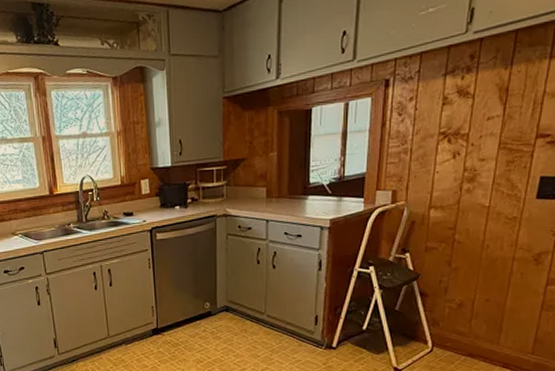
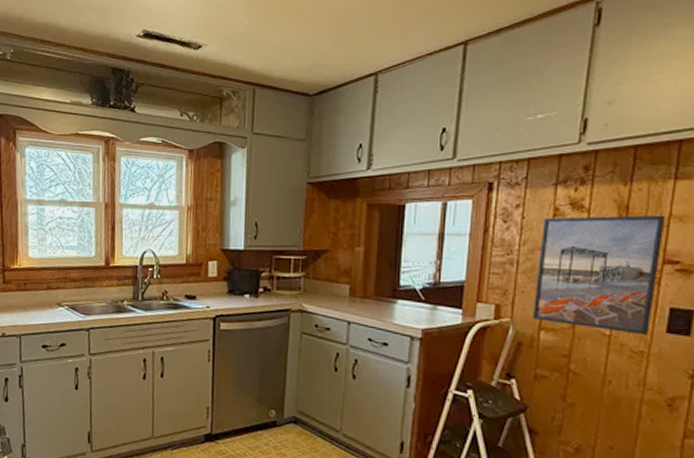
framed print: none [423,93,540,203] -> present [532,215,665,335]

